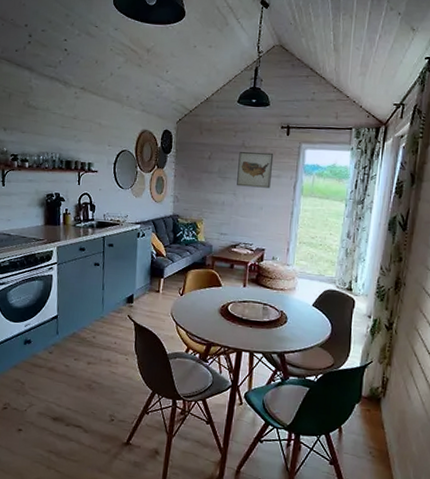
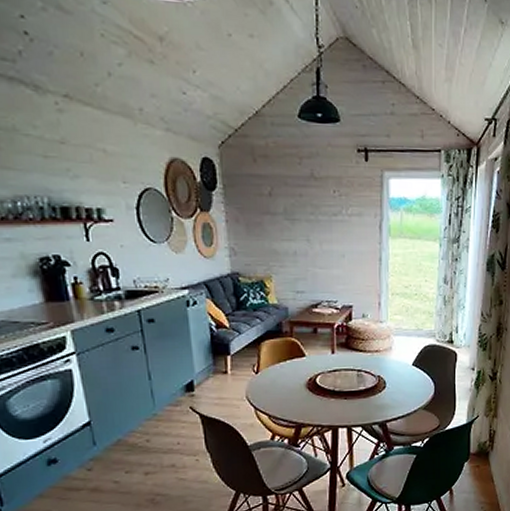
wall art: present [237,151,274,188] -> none [308,184,352,230]

